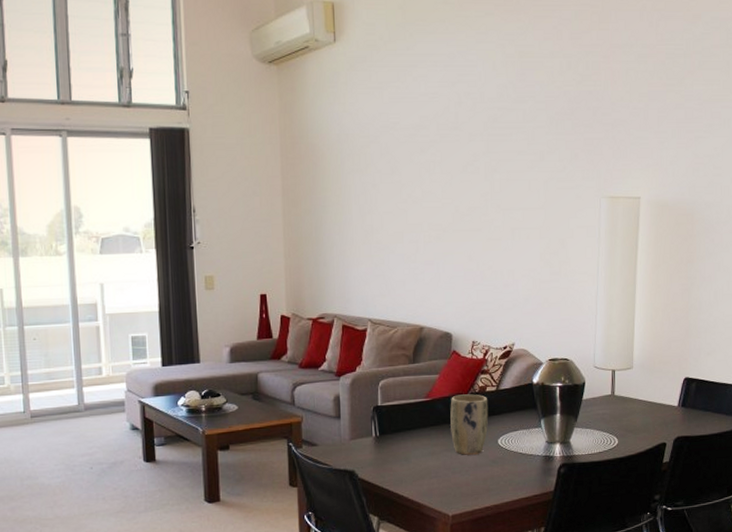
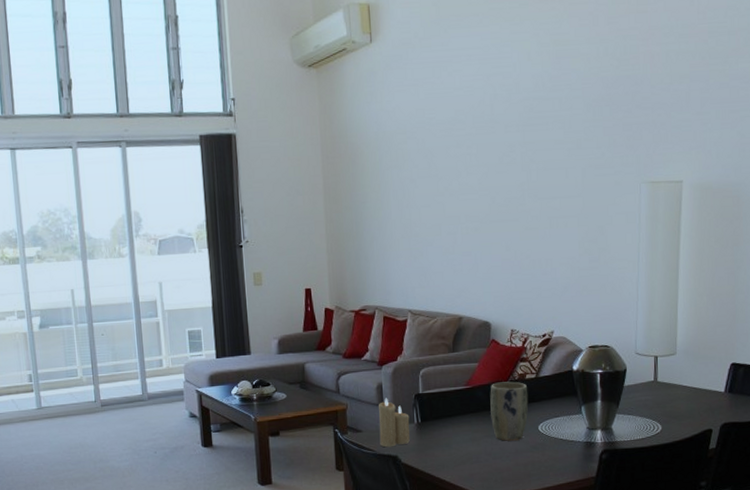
candle: none [334,410,368,462] -> present [378,398,411,448]

